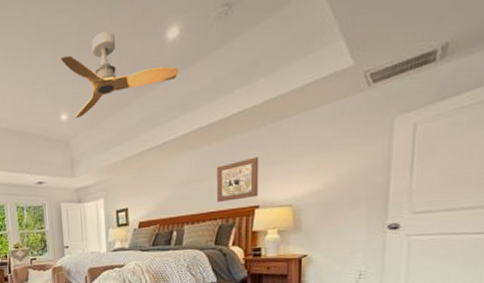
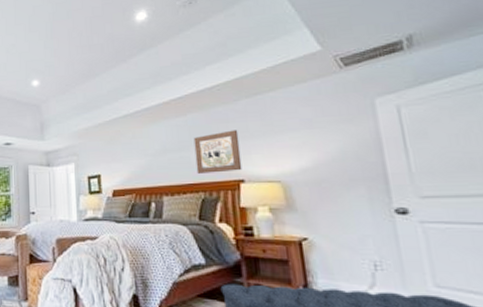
ceiling fan: present [60,31,179,119] -> none [34,12,148,85]

